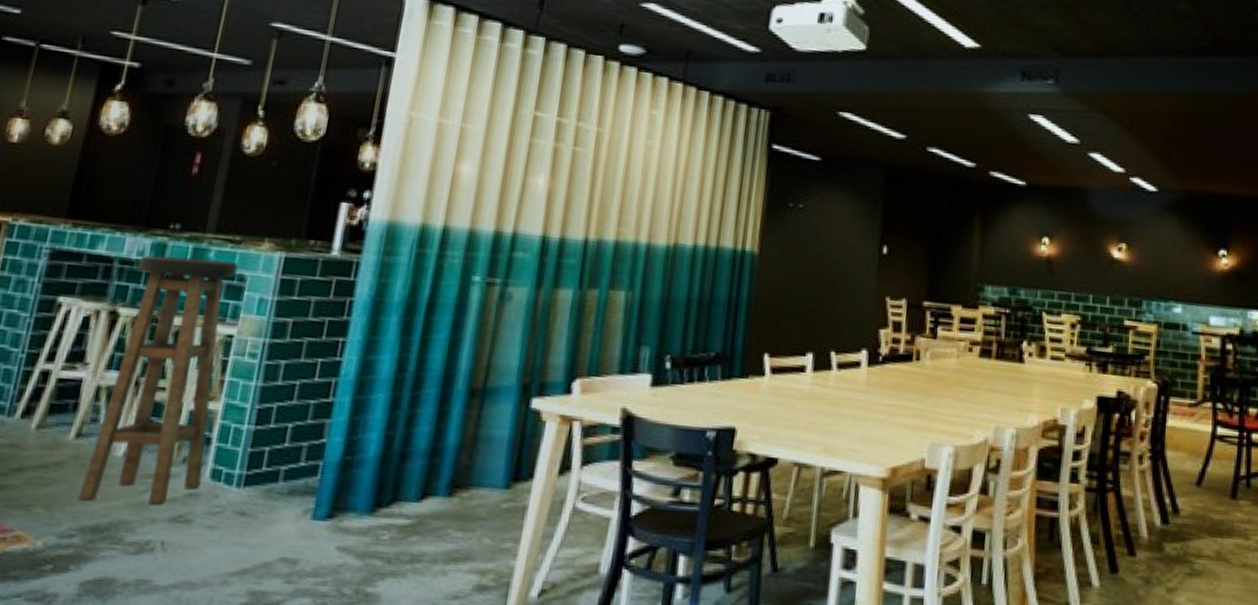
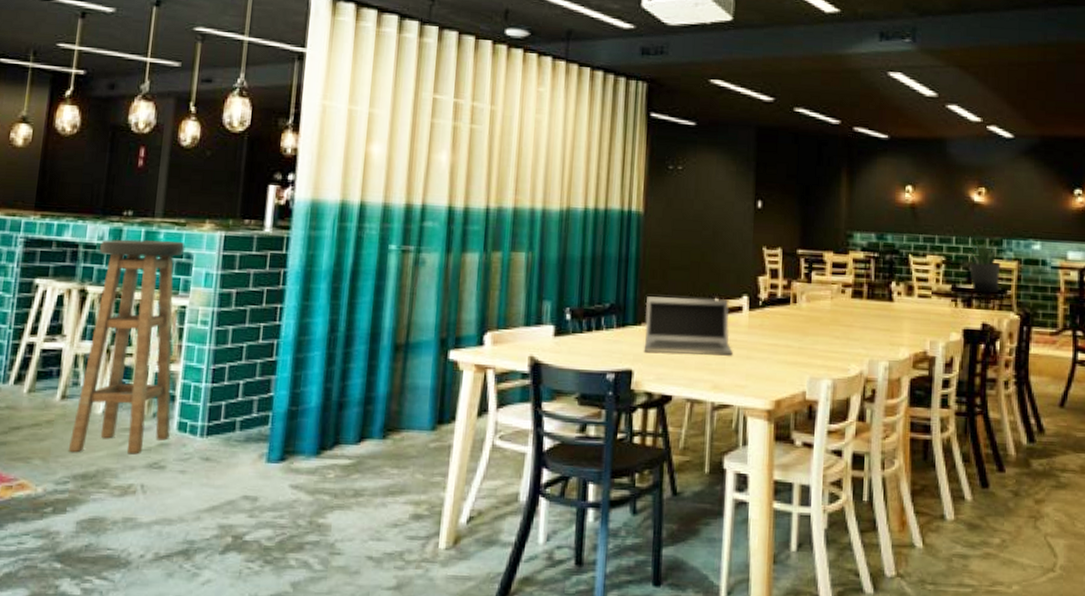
laptop: none [749,346,848,416] -> present [644,296,733,356]
planter: none [1106,297,1138,359] -> present [969,238,1000,294]

